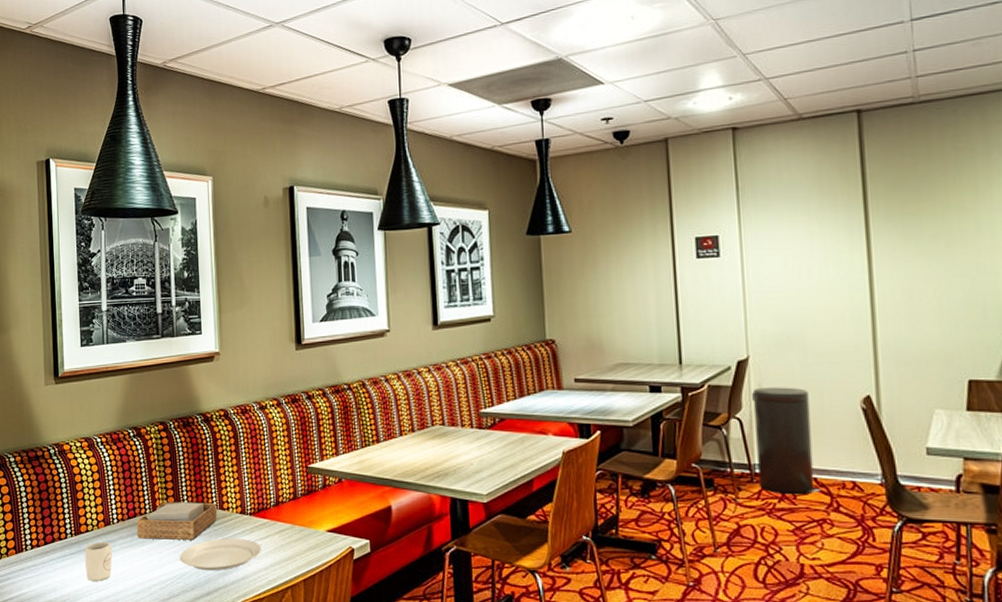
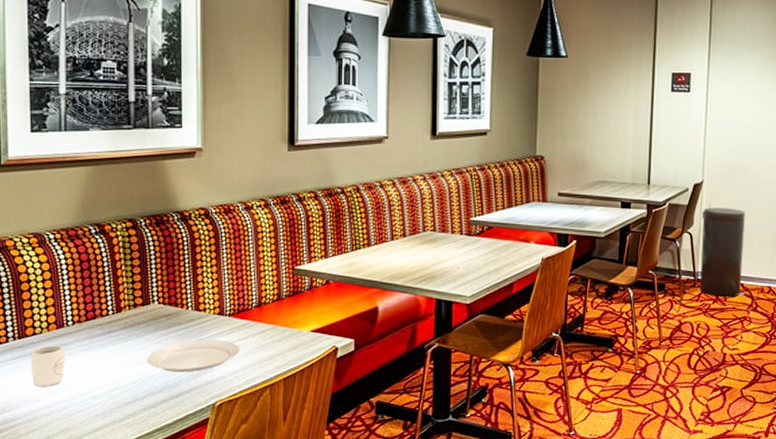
napkin holder: present [136,502,217,540] -> none [96,303,192,342]

